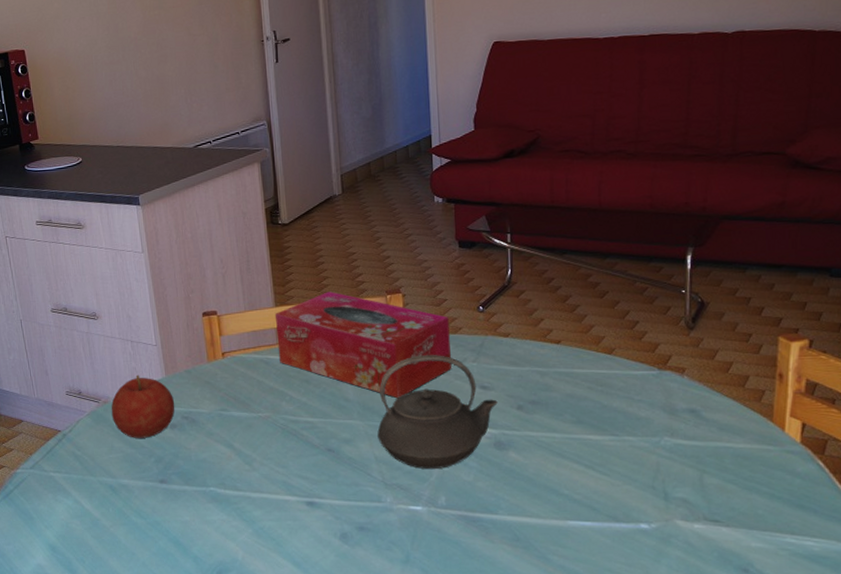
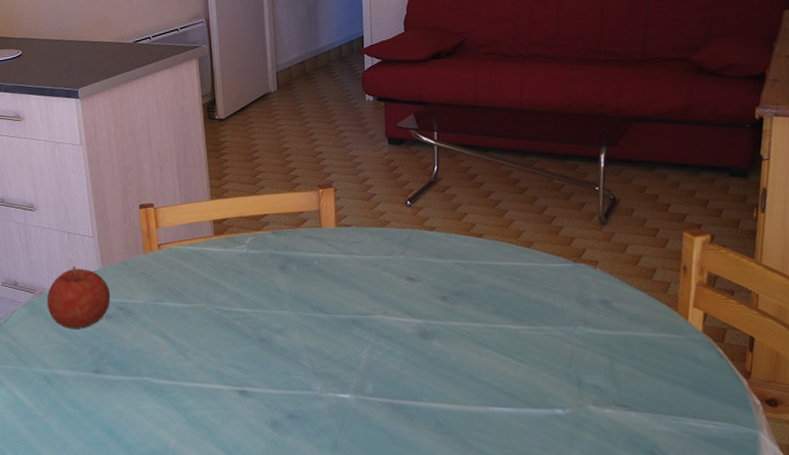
tissue box: present [274,291,451,399] -> none [210,185,380,290]
teapot: present [377,355,498,469] -> none [308,247,423,358]

